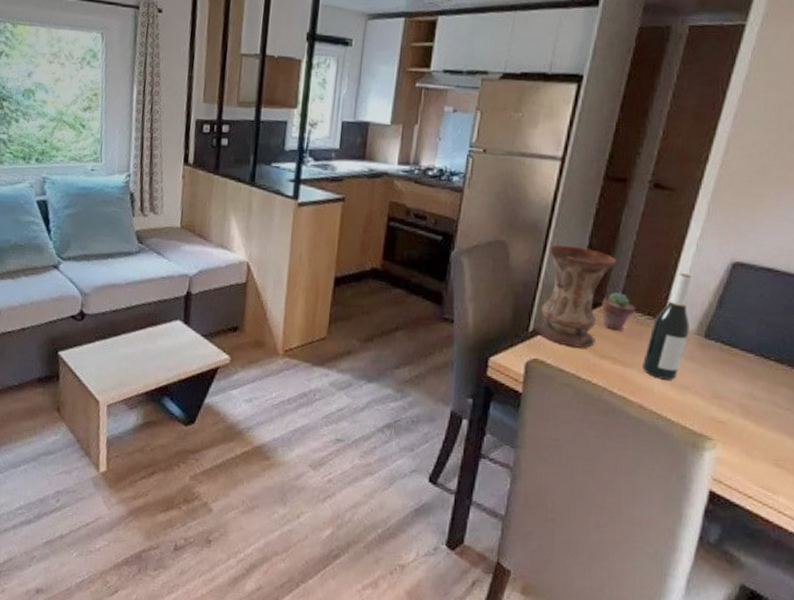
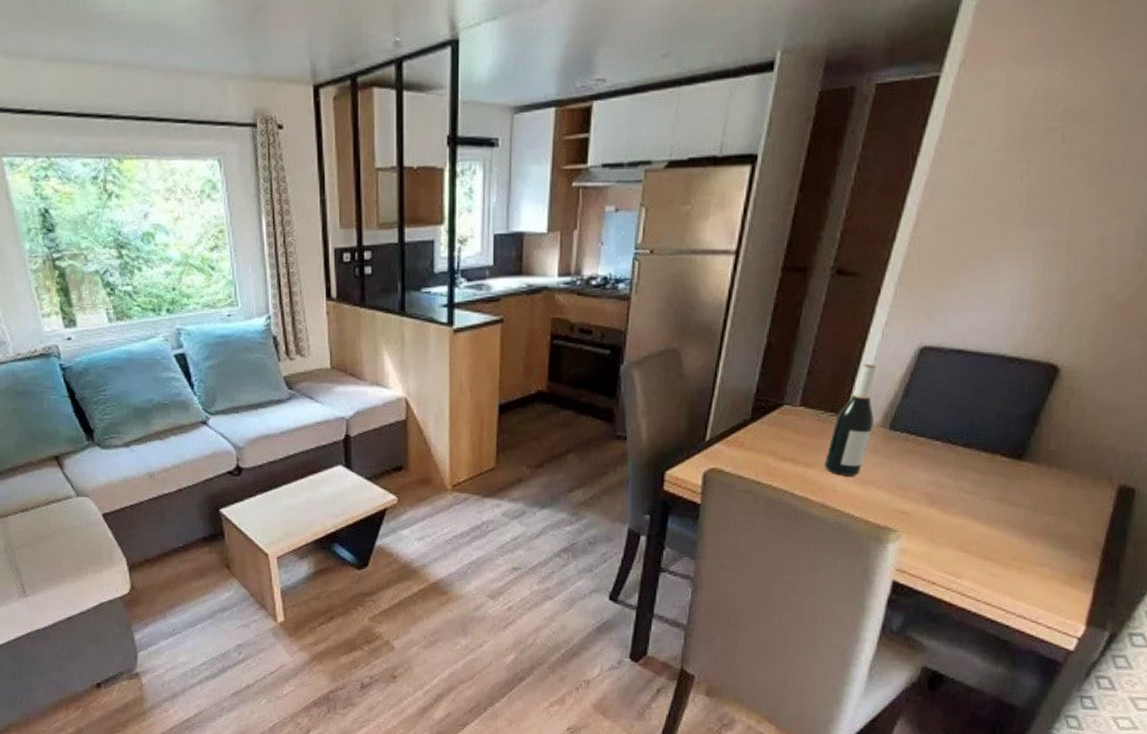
vase: present [534,244,618,348] -> none [711,346,798,452]
potted succulent: present [601,292,635,331] -> none [781,390,817,431]

